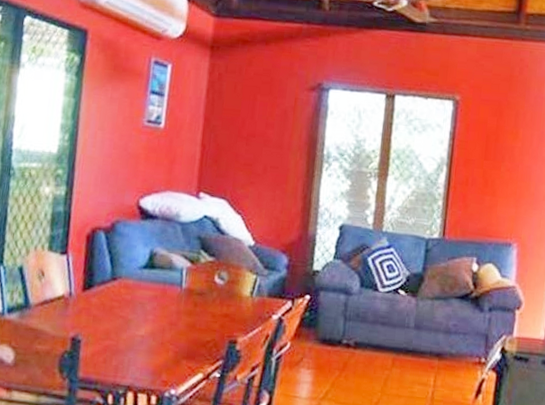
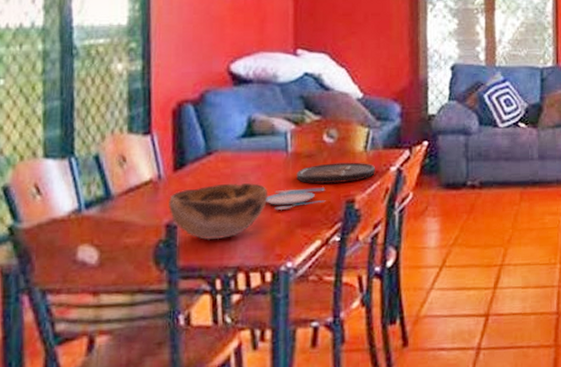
decorative bowl: none [75,307,161,359] -> present [169,182,268,240]
plate: none [158,321,212,341] -> present [266,187,326,211]
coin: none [187,303,259,324] -> present [296,162,376,184]

